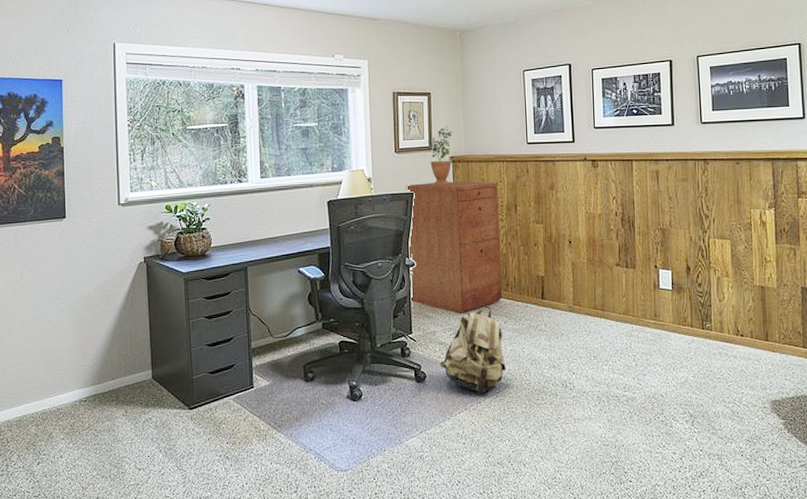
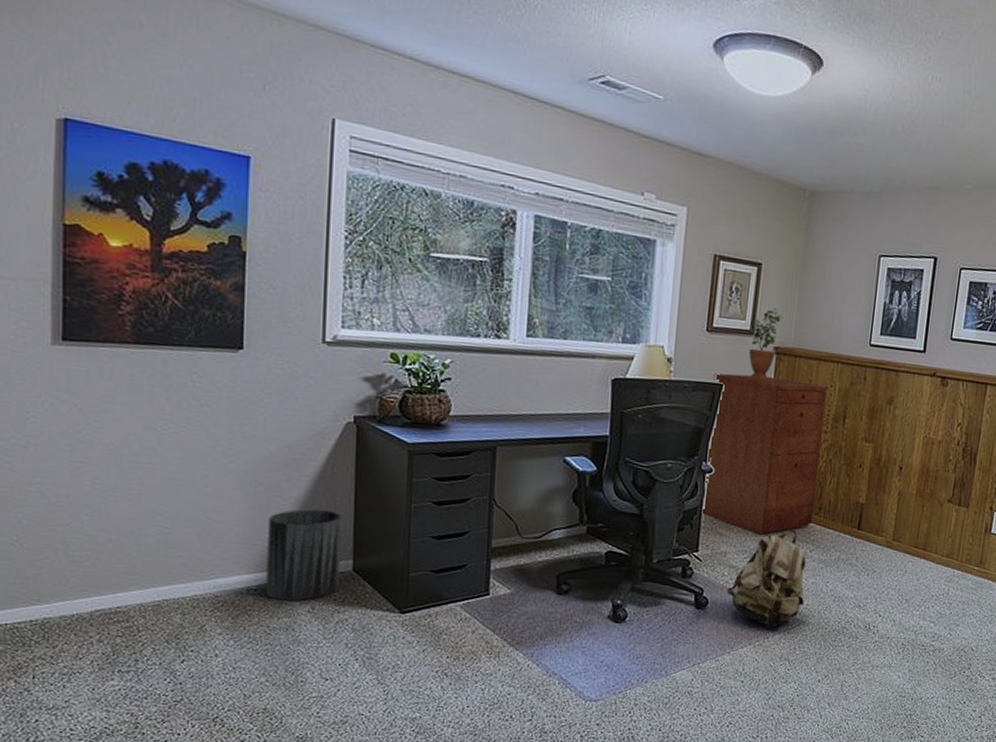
trash can: none [90,333,143,408] -> present [266,509,342,601]

